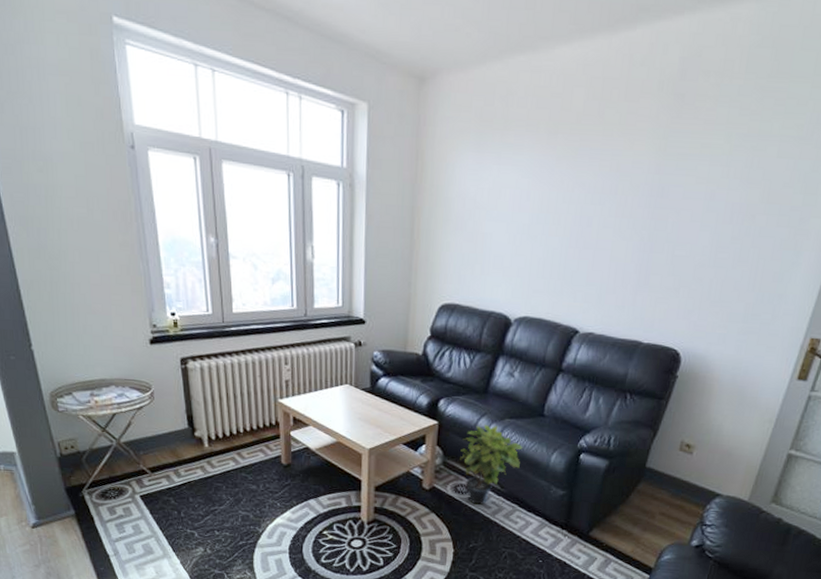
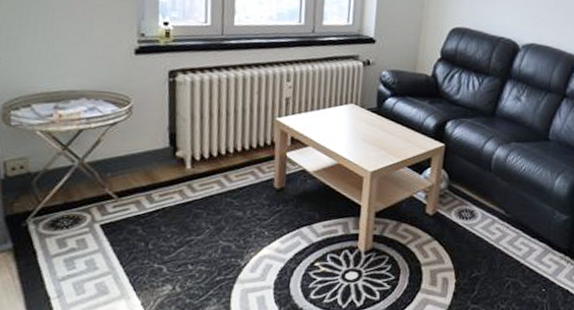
potted plant: present [460,424,523,505] -> none [465,147,528,231]

